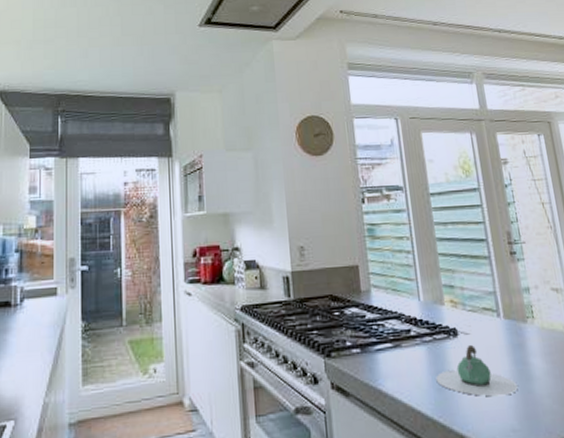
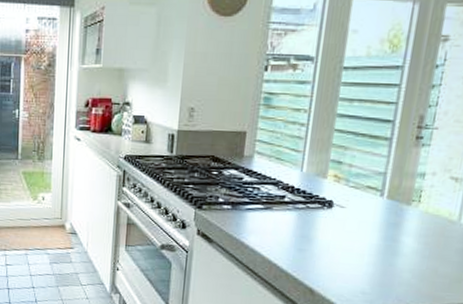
teapot: present [436,344,518,397] -> none [299,216,381,265]

